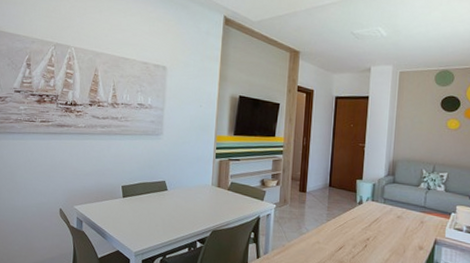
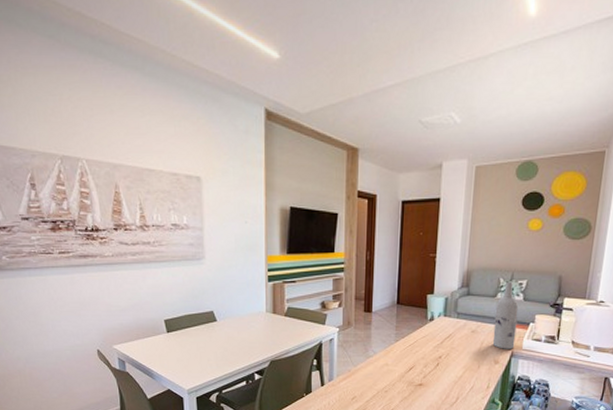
wine bottle: none [417,173,441,237] -> present [492,281,519,349]

